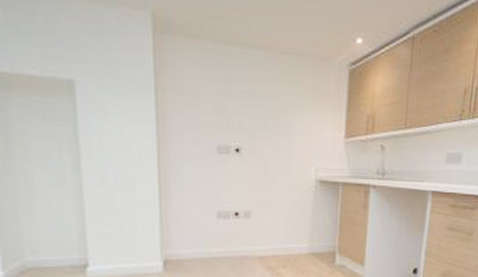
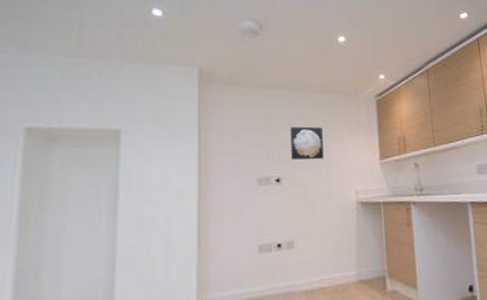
wall art: none [252,93,286,132] -> present [290,126,324,160]

